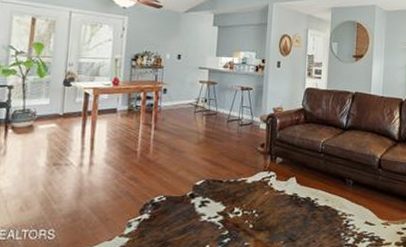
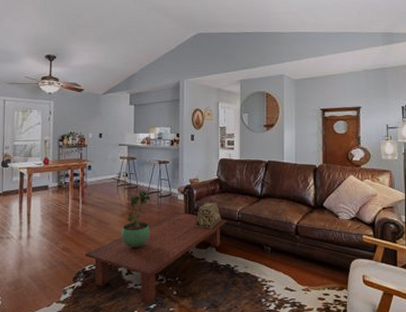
coffee table: none [154,141,310,239] -> present [84,212,227,305]
potted plant: none [196,117,231,179] -> present [121,190,151,248]
decorative box: none [275,133,304,161] -> present [194,202,221,230]

